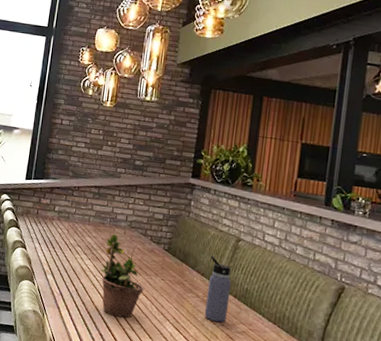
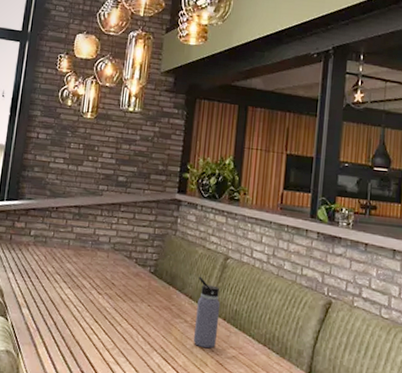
potted plant: present [100,234,144,318] -> none [81,258,130,352]

